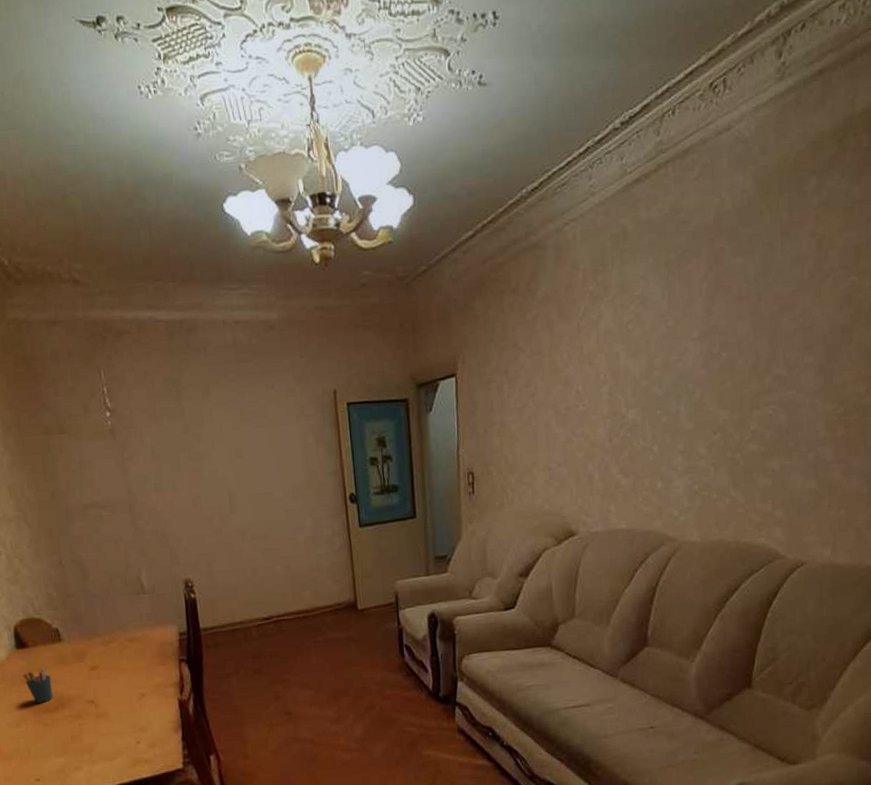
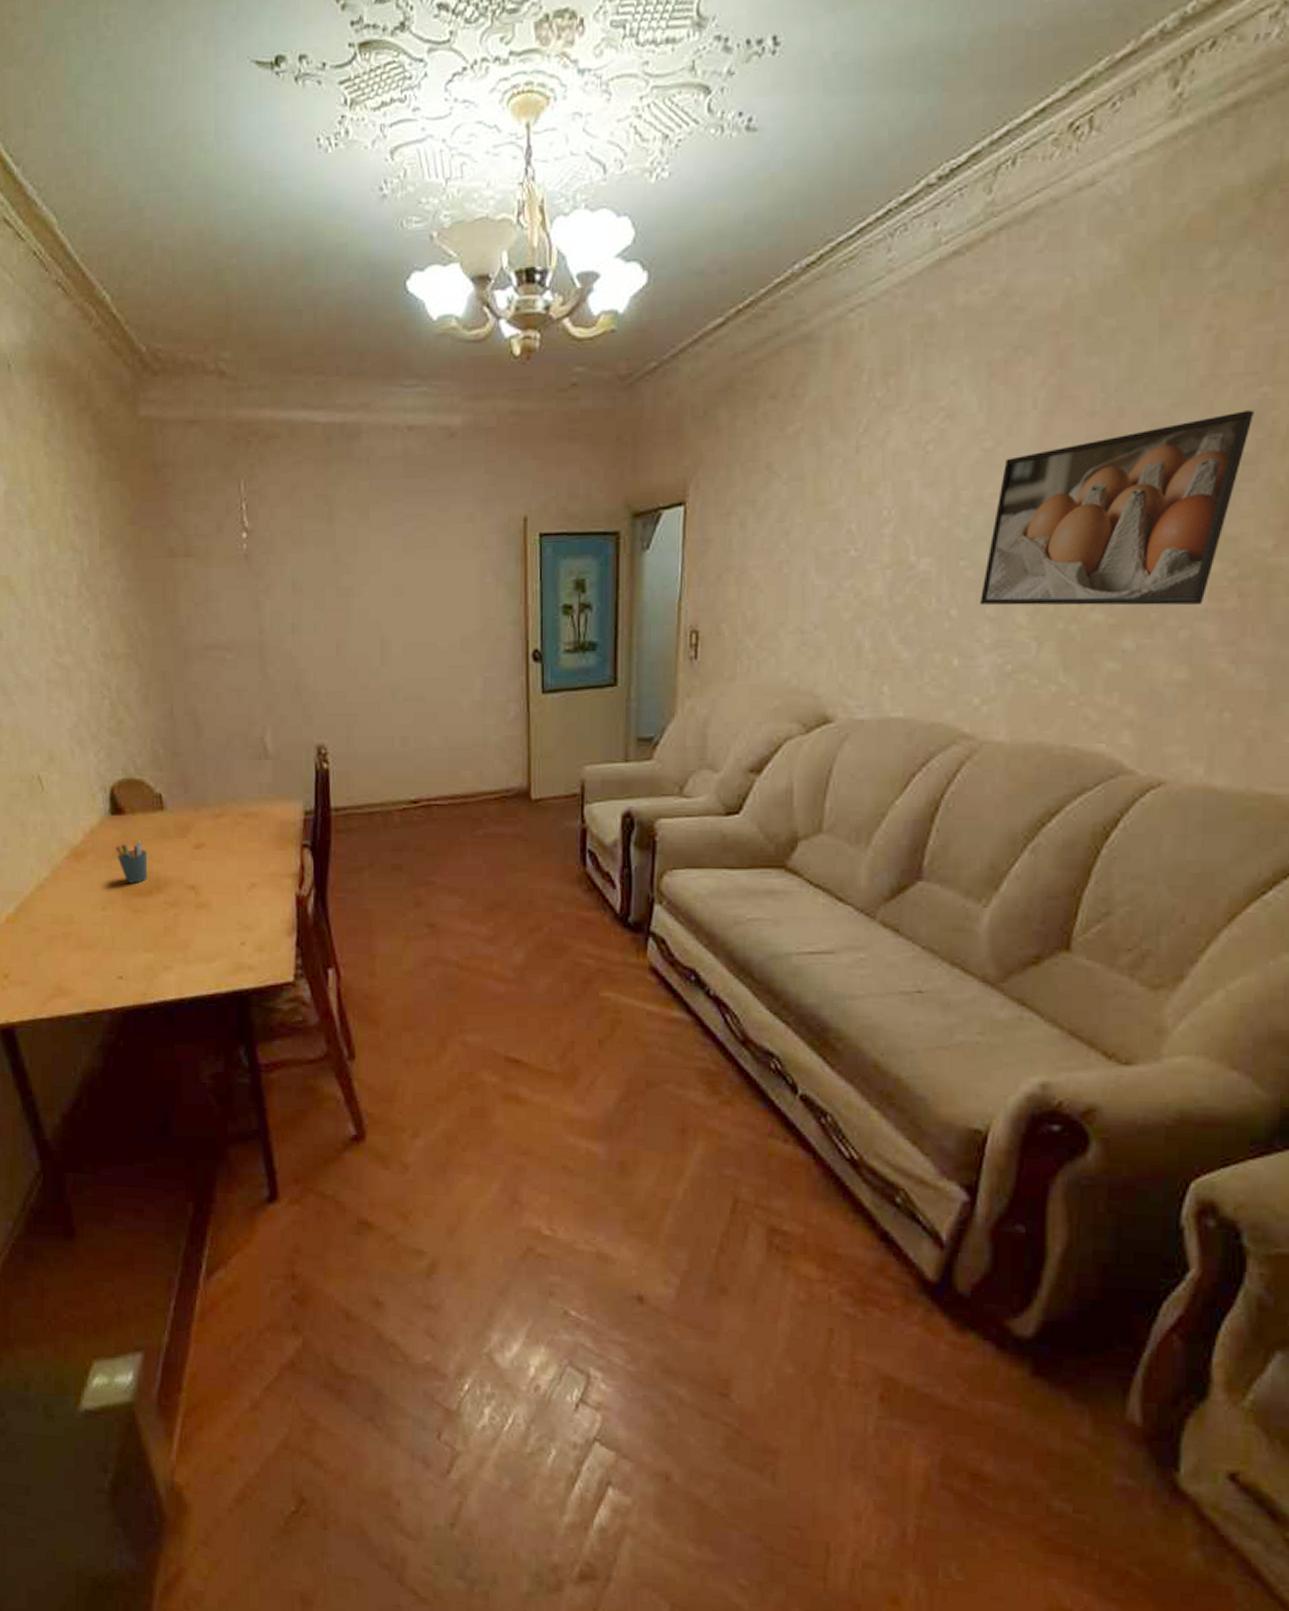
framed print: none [673,294,847,442] -> present [980,410,1254,606]

